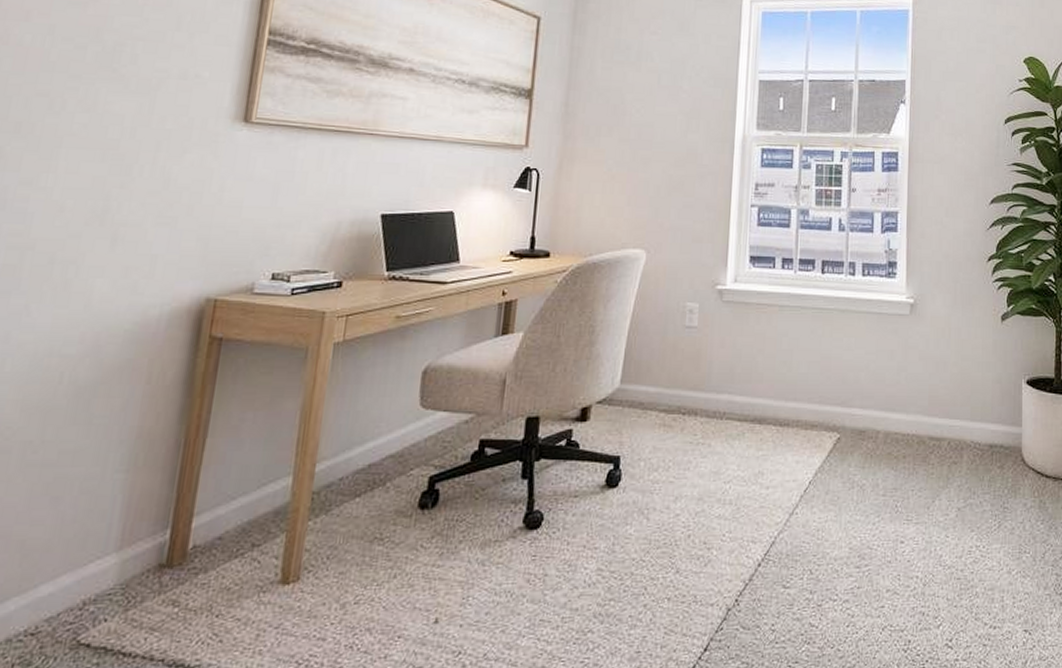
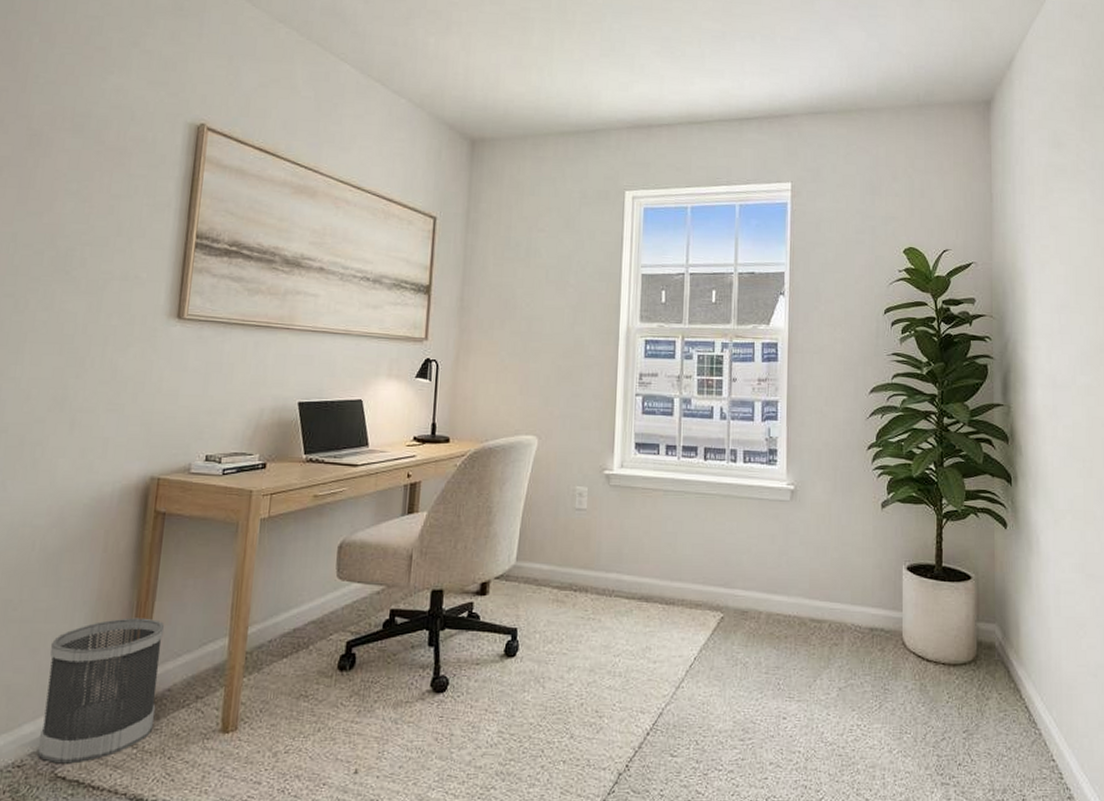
wastebasket: none [57,457,218,629] -> present [38,617,165,764]

